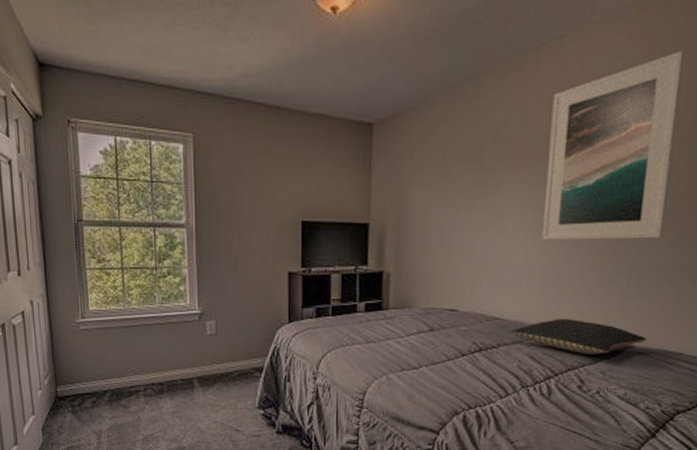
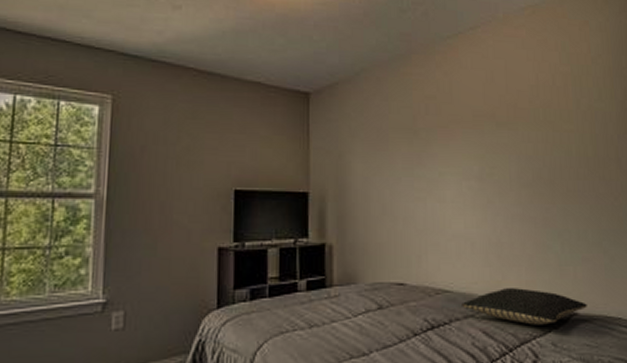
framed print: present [542,50,685,241] -> none [474,45,584,209]

